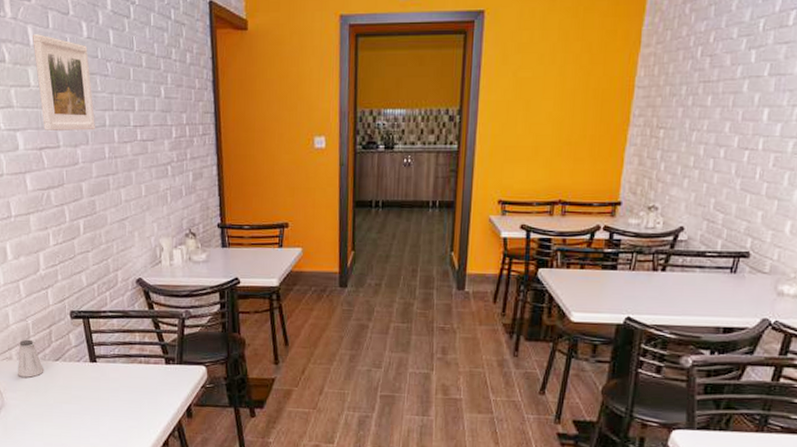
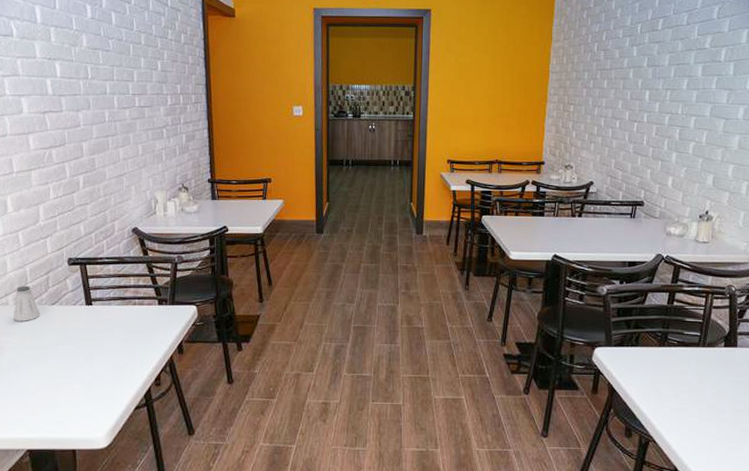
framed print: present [33,34,96,131] -> none [40,13,97,97]

